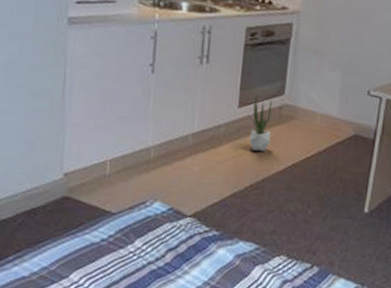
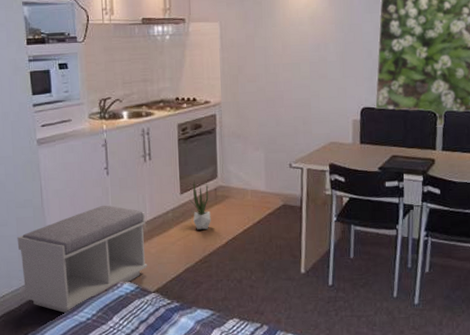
bench: none [21,107,192,231] -> present [17,205,148,314]

